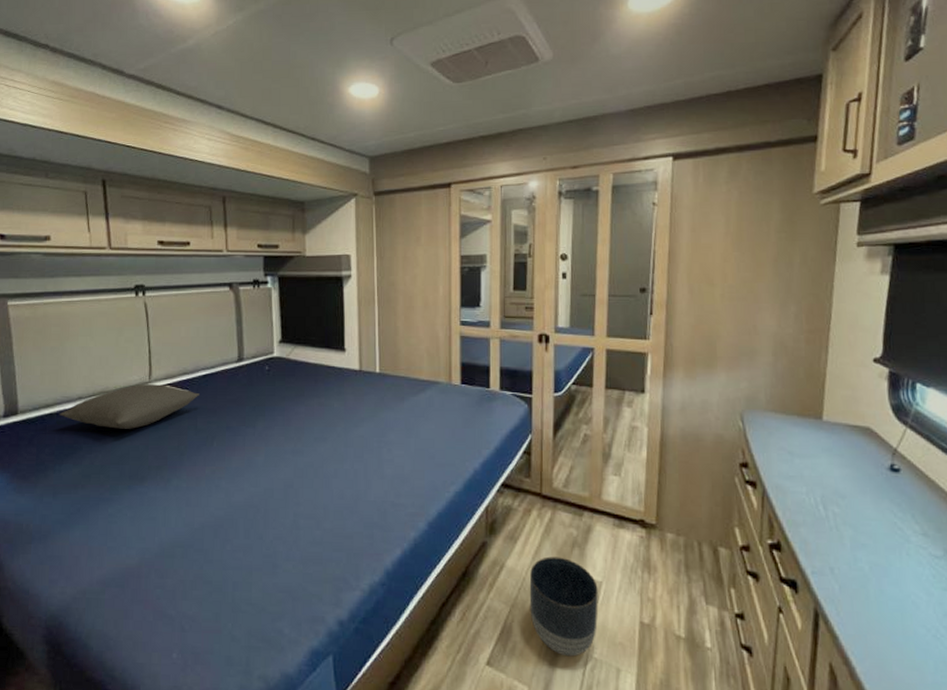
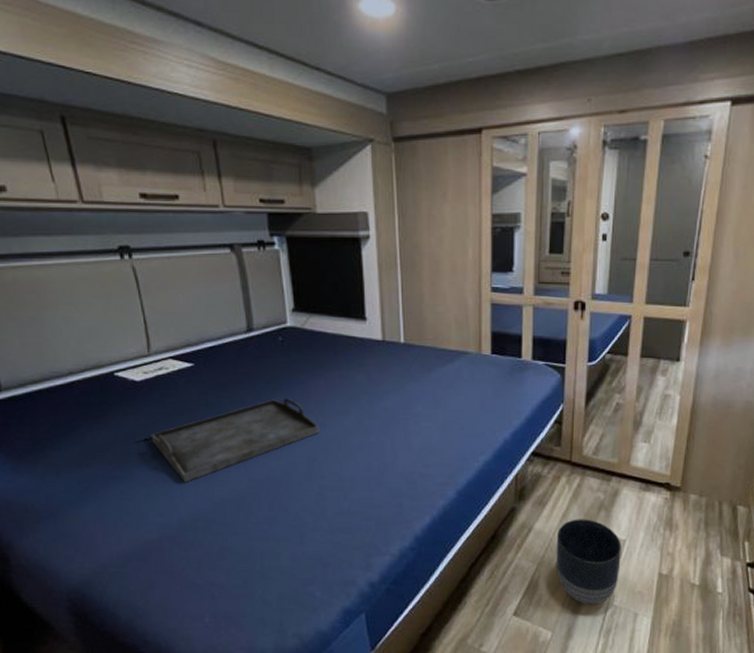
pillow: present [59,383,199,429] -> none [49,356,207,405]
serving tray: none [142,424,298,507] -> present [151,398,320,483]

